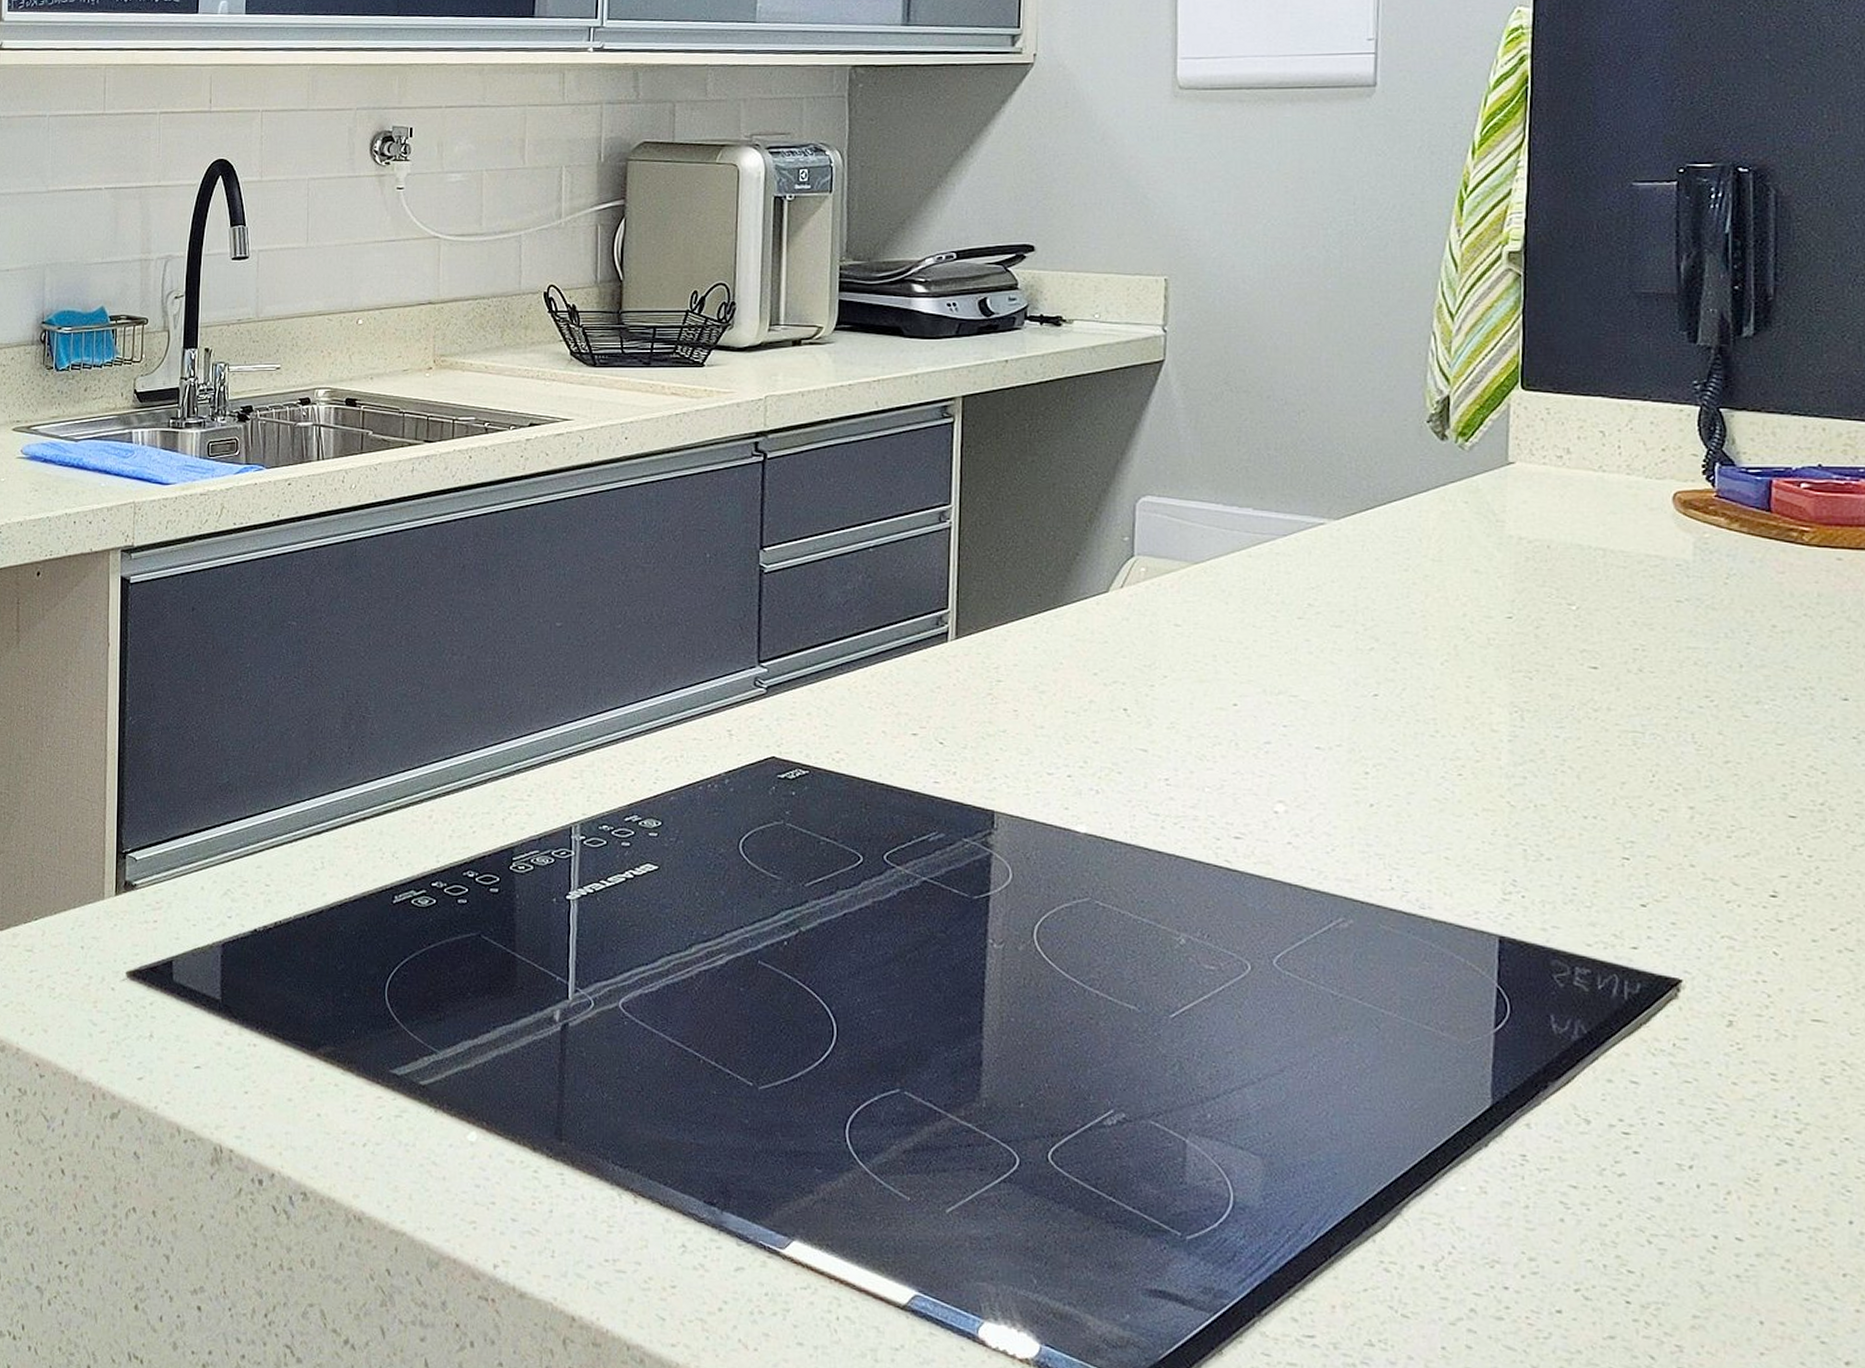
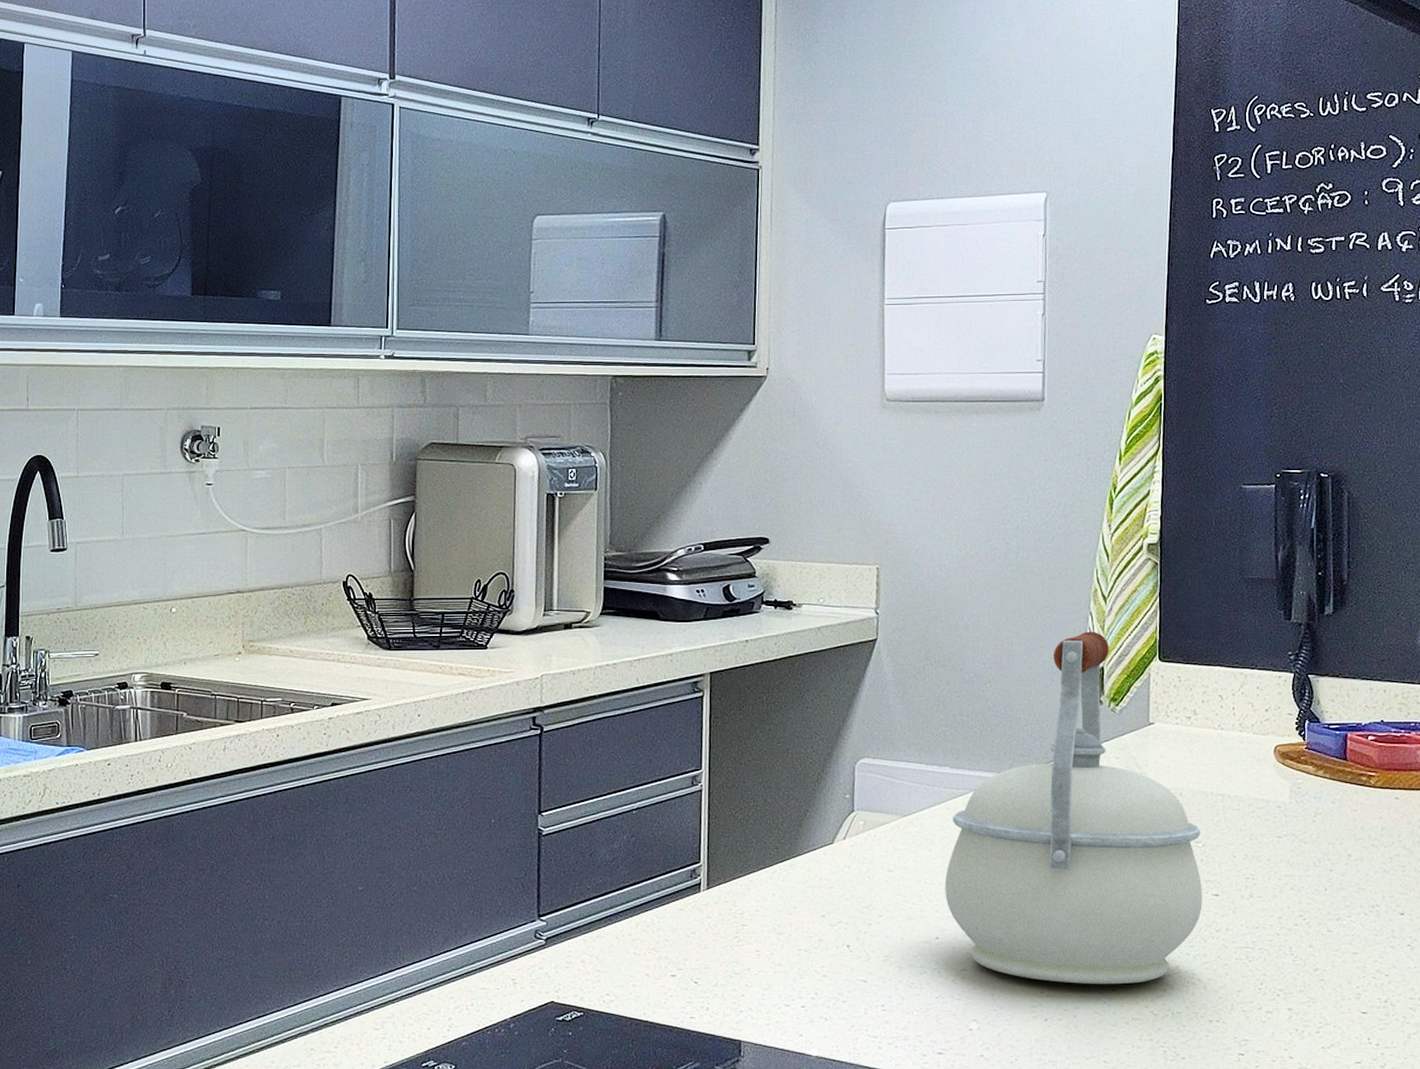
kettle: none [1245,353,1576,768] -> present [945,631,1202,984]

